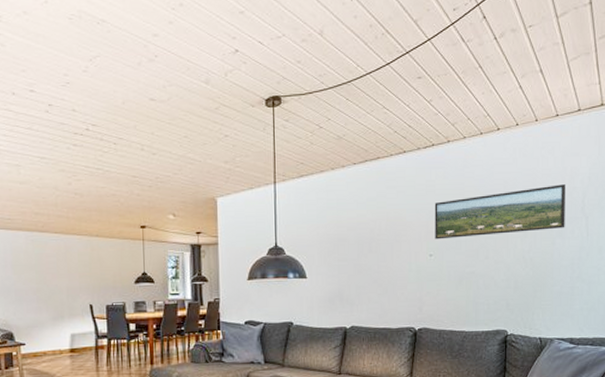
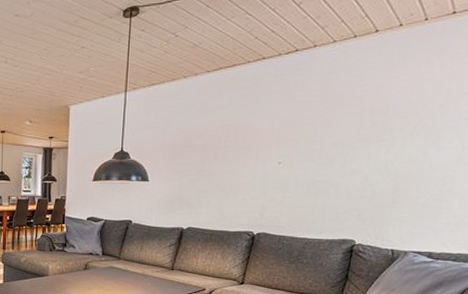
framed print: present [434,184,565,240] -> none [286,90,451,147]

